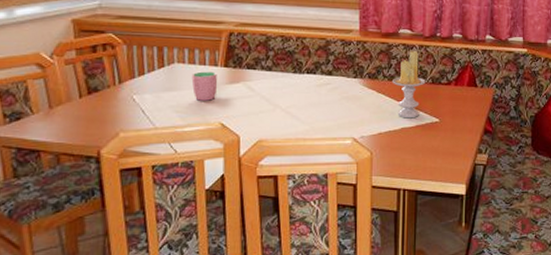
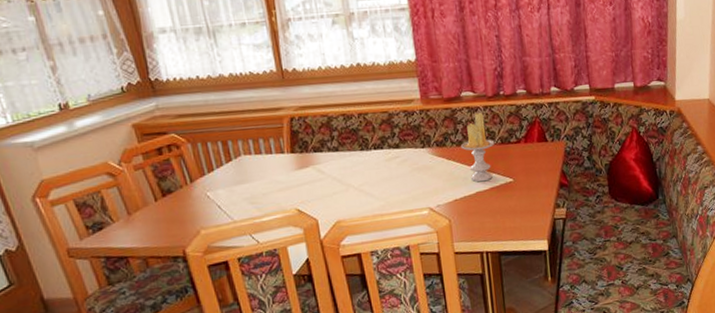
cup: present [191,71,218,101] -> none [260,159,288,190]

